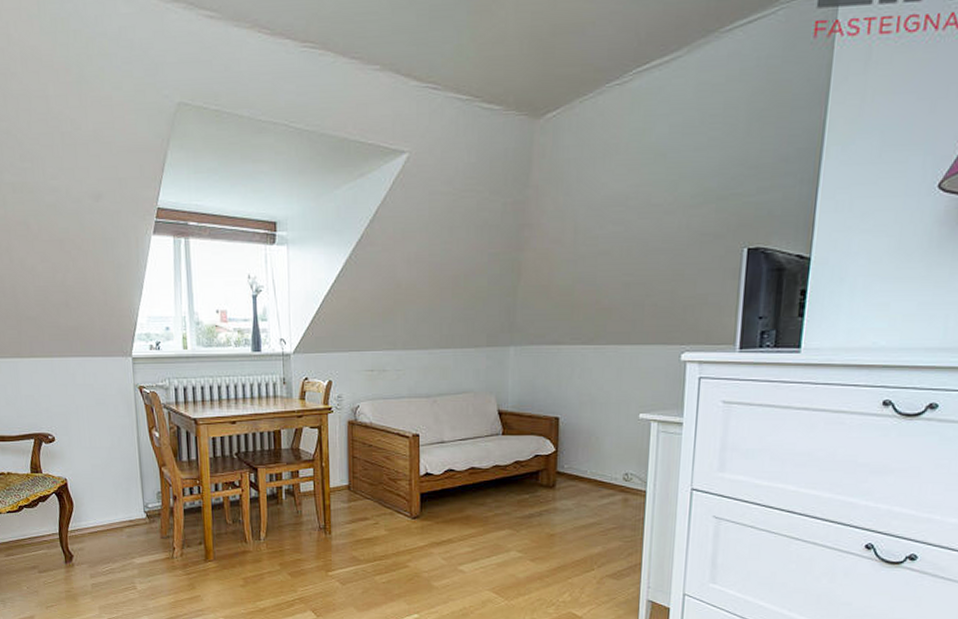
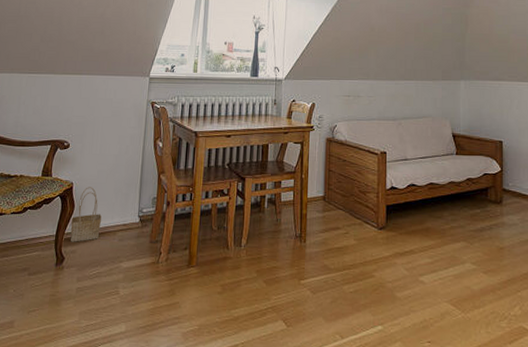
basket: none [73,483,105,540] -> present [70,187,101,242]

